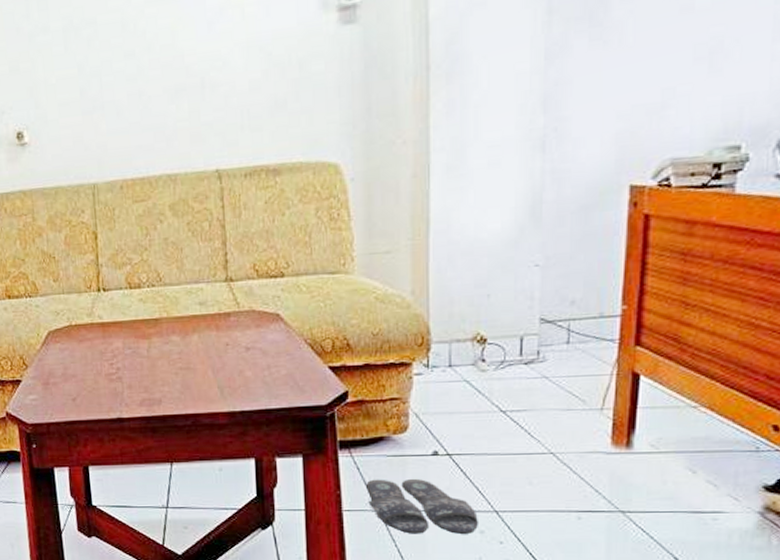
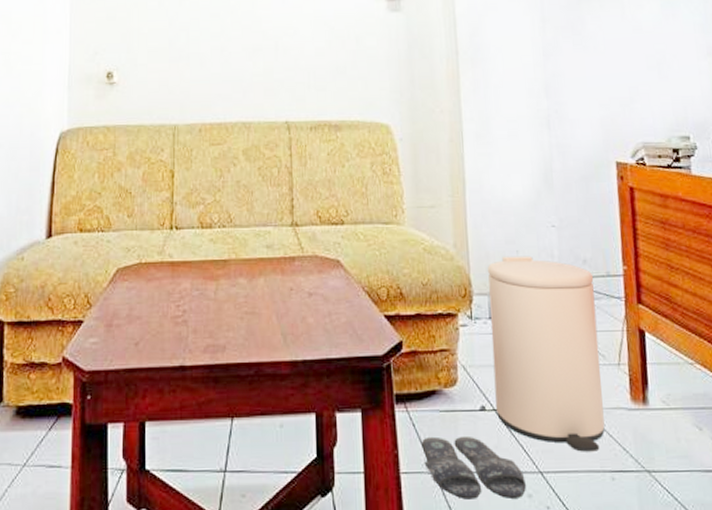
pedal bin: none [450,299,582,493] -> present [488,256,605,452]

